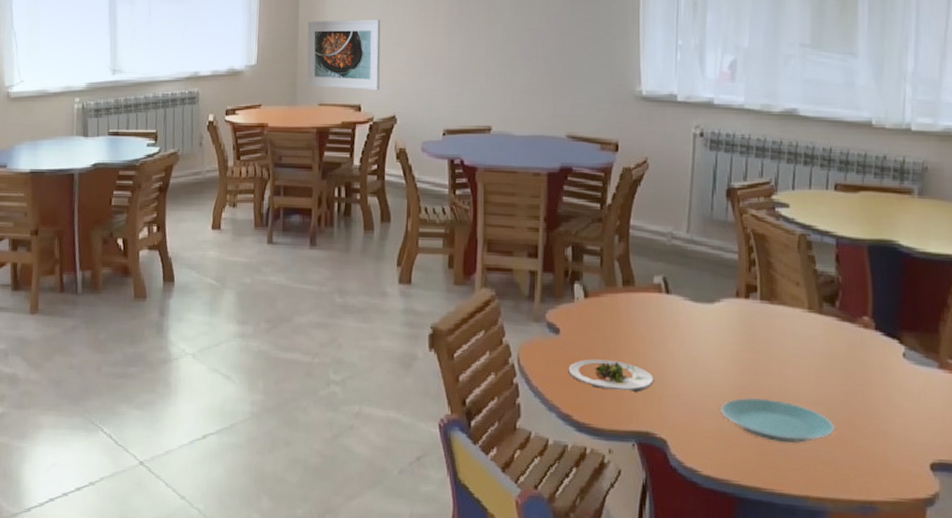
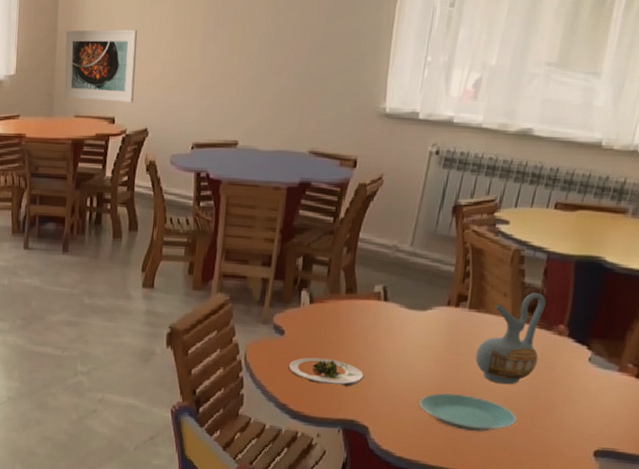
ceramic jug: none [776,281,847,387] -> present [475,293,546,385]

